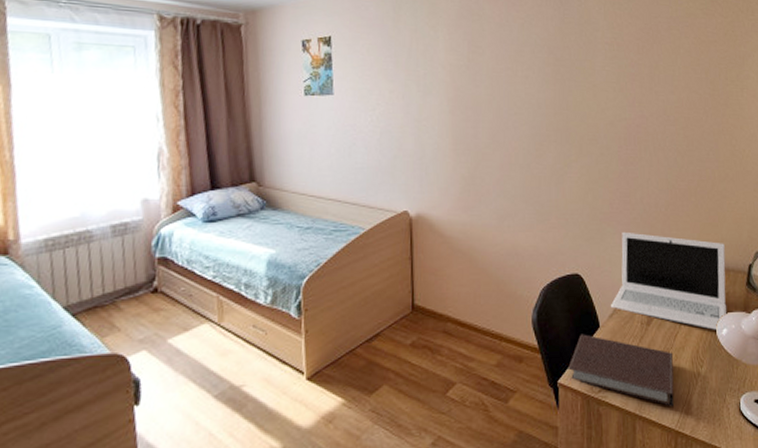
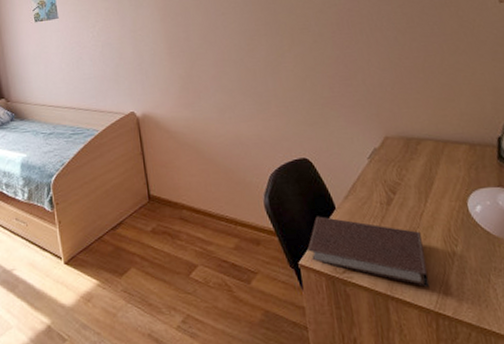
laptop: present [611,231,727,331] -> none [345,114,479,208]

